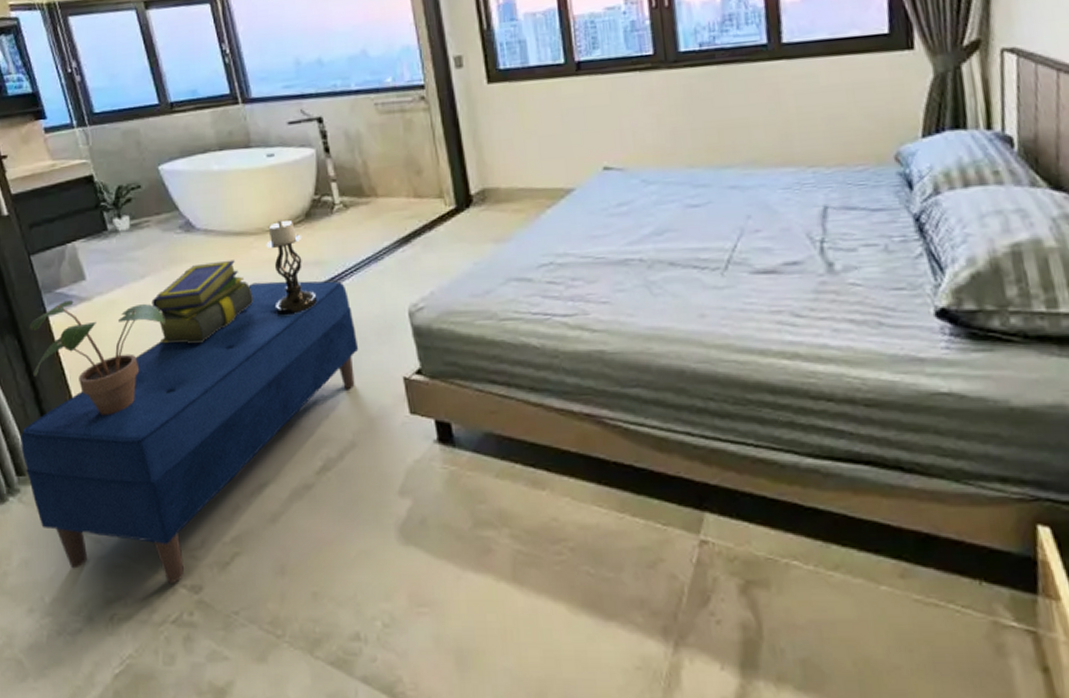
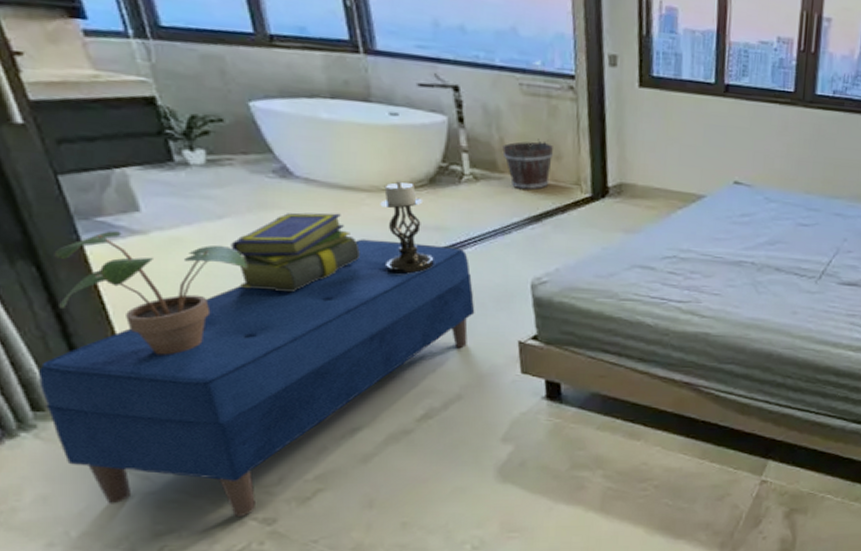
bucket: none [366,156,414,212] -> present [502,138,553,191]

